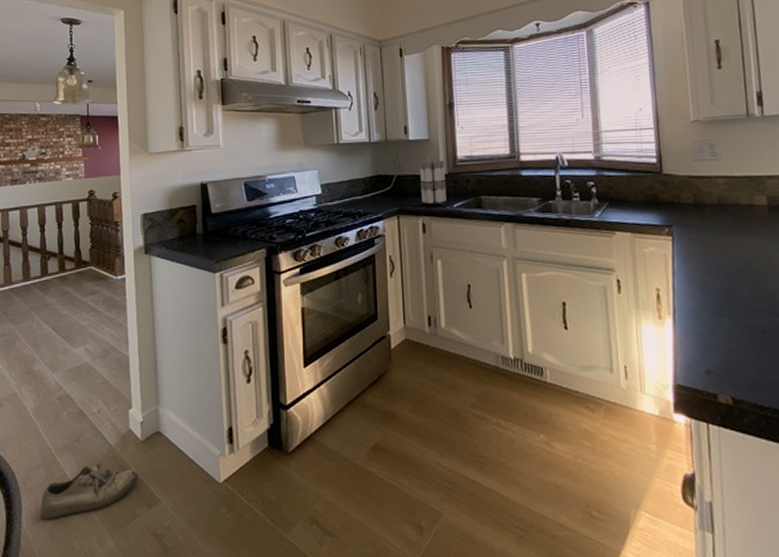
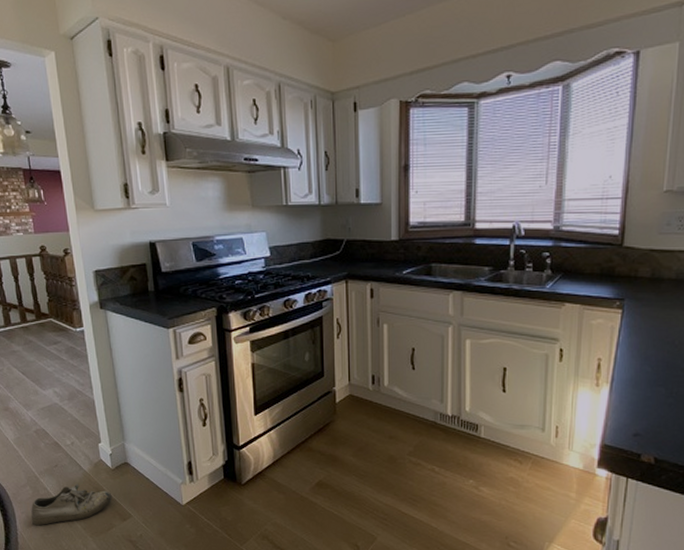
spice rack: present [419,154,448,208] -> none [370,219,398,274]

